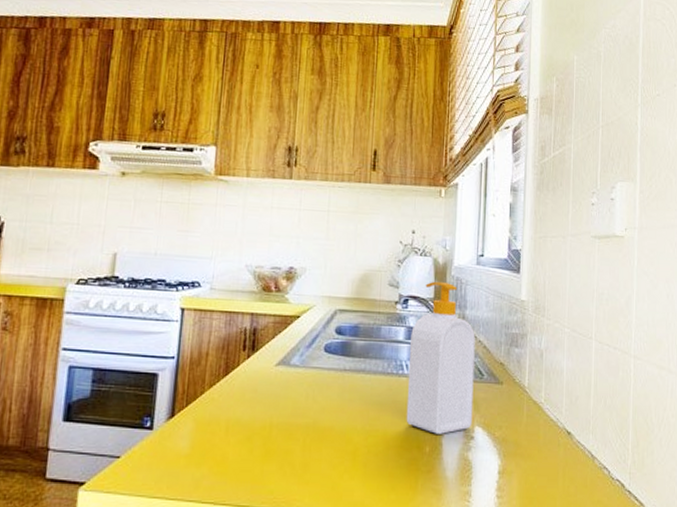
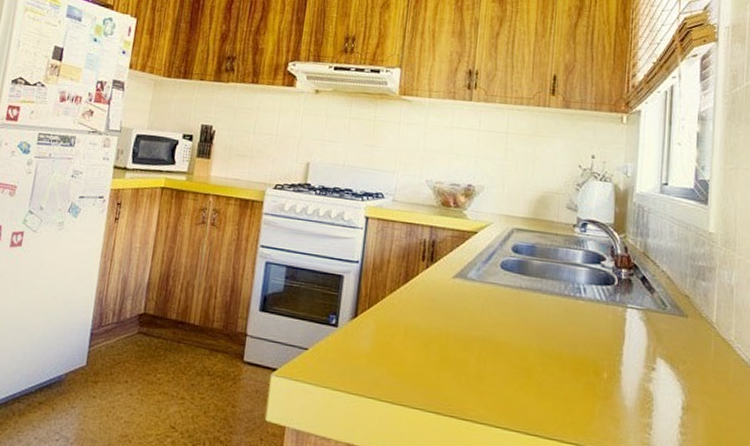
soap bottle: present [406,281,475,435] -> none [583,207,658,363]

